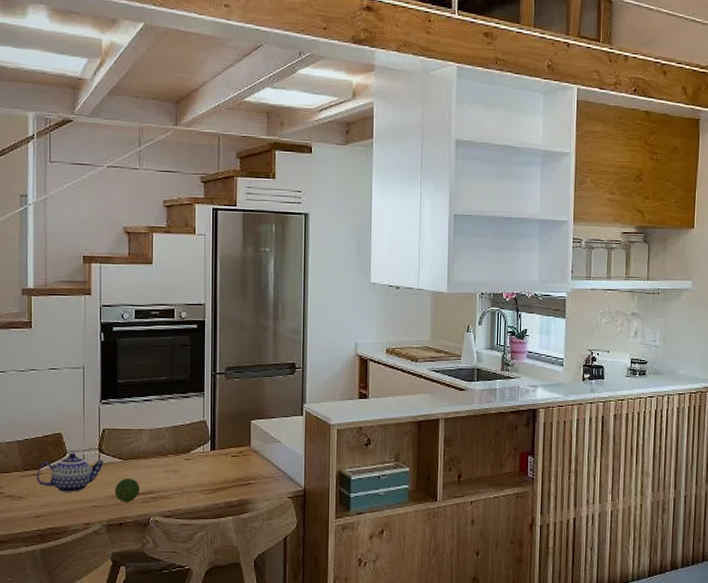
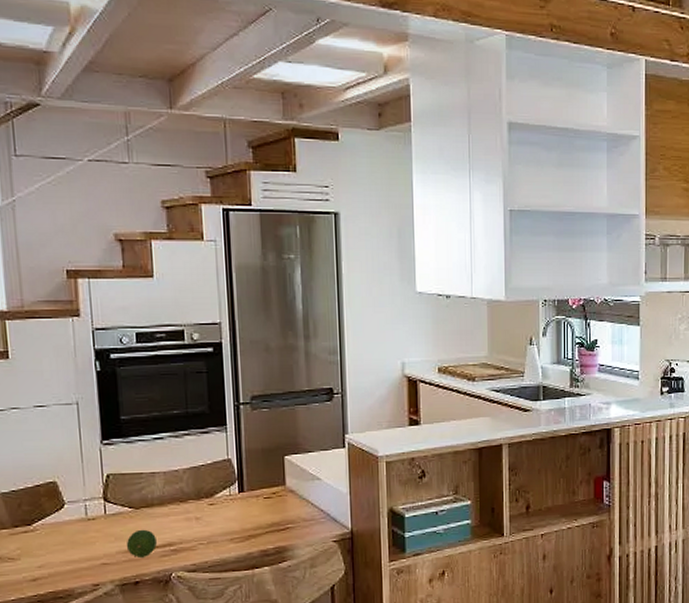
teapot: present [37,453,104,492] -> none [29,504,111,550]

